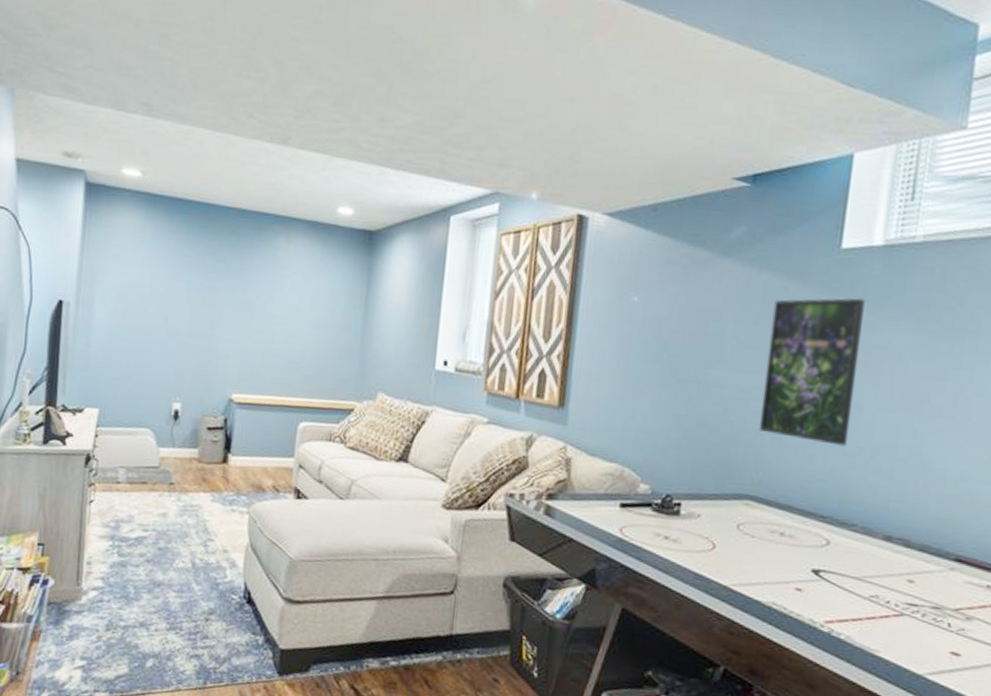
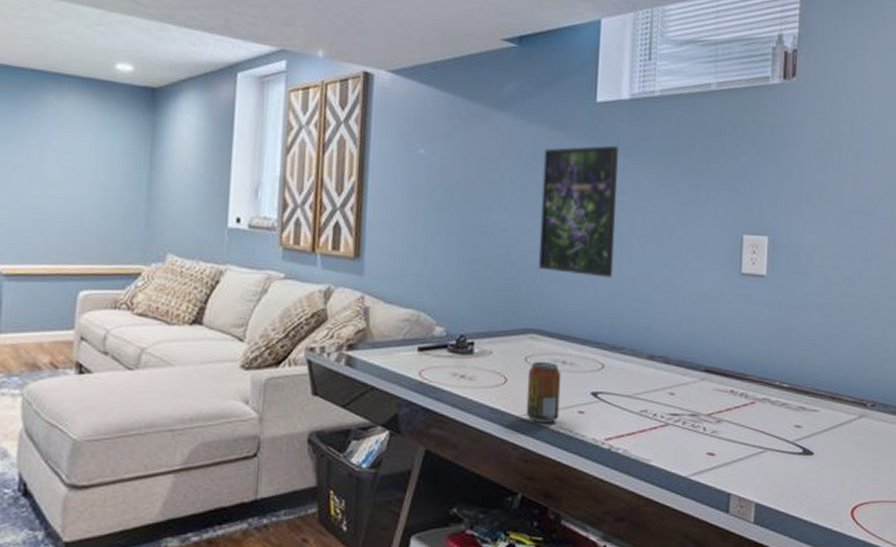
beverage can: none [734,530,778,598] -> present [526,362,561,424]

